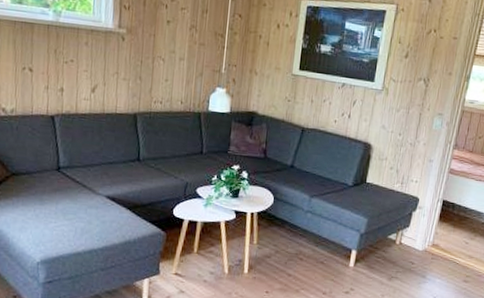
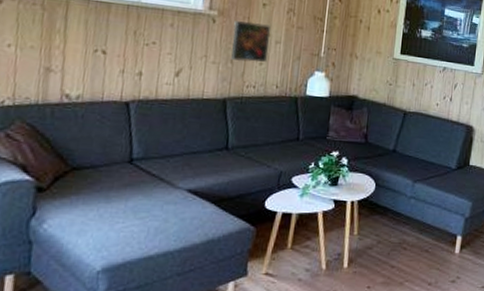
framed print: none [140,38,174,79] -> present [231,21,270,63]

